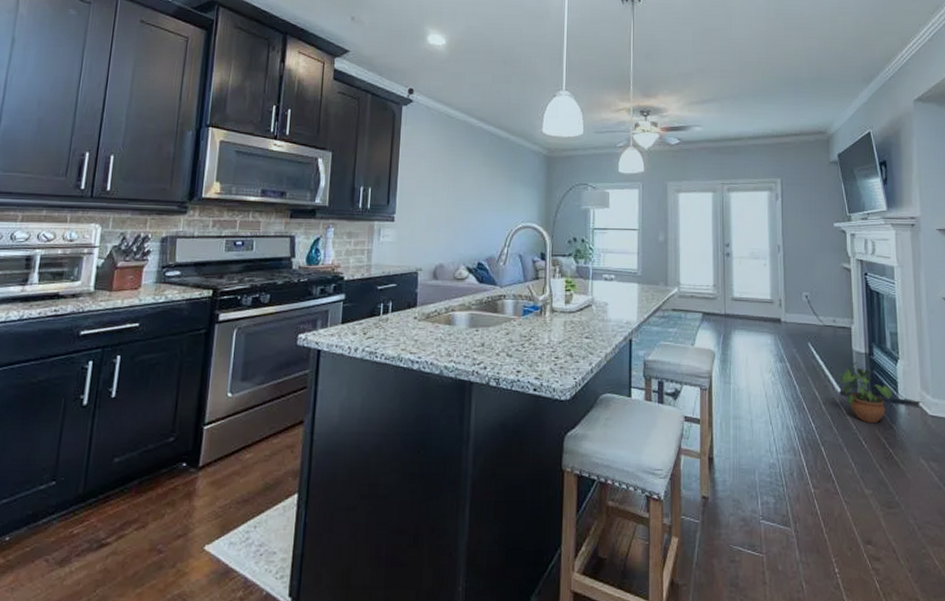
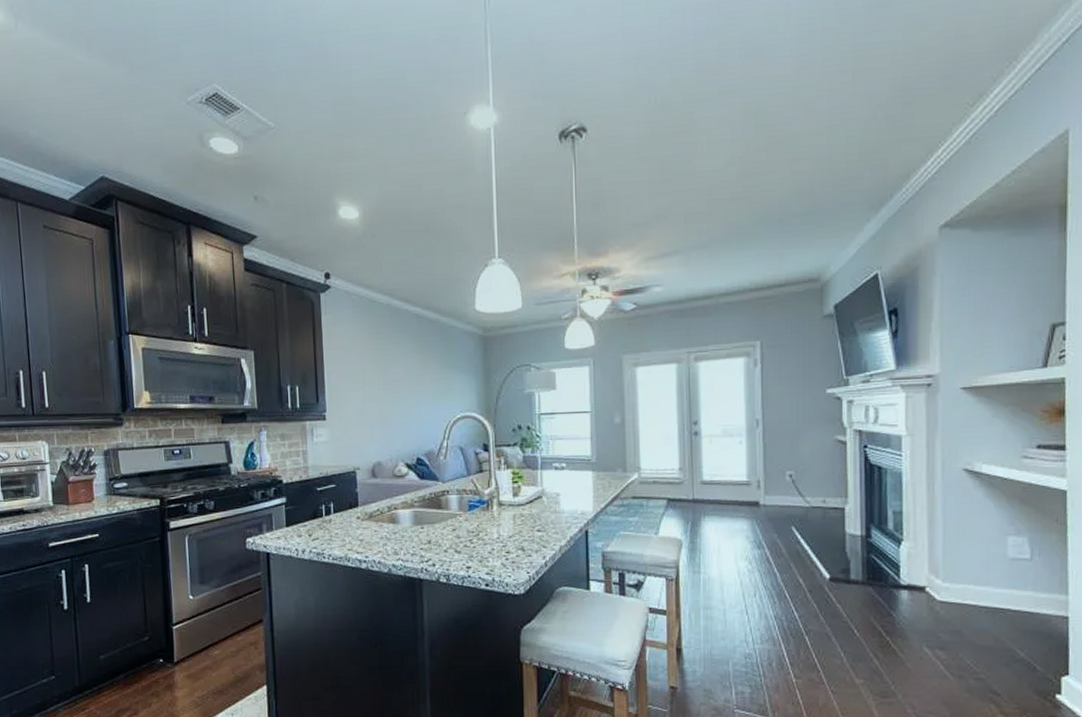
potted plant: present [838,362,892,424] -> none [827,546,893,611]

